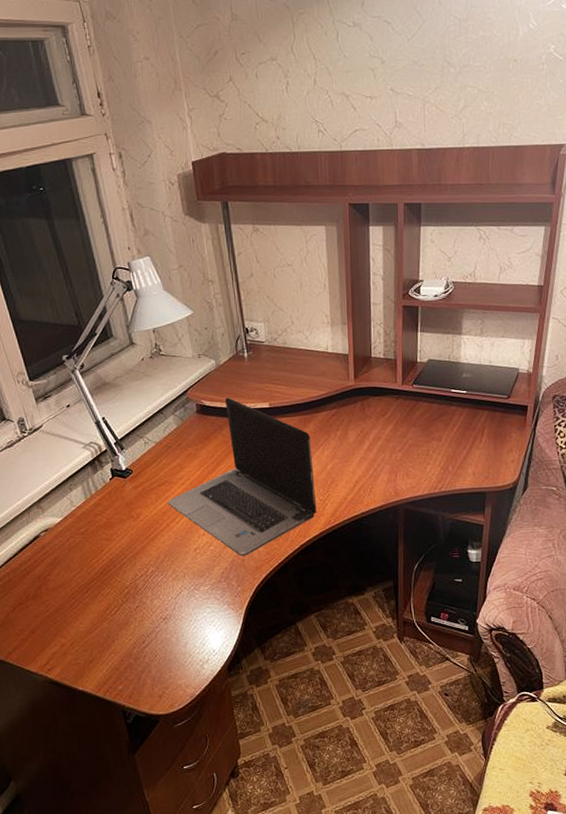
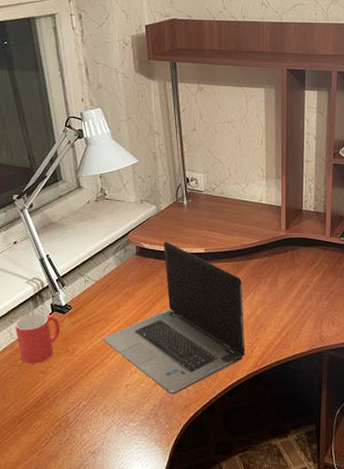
mug: none [74,479,123,532] -> present [15,313,61,364]

